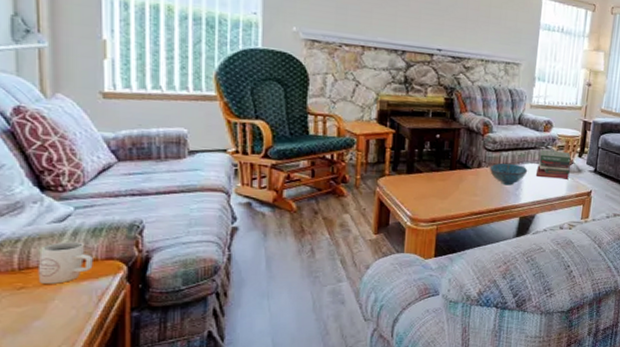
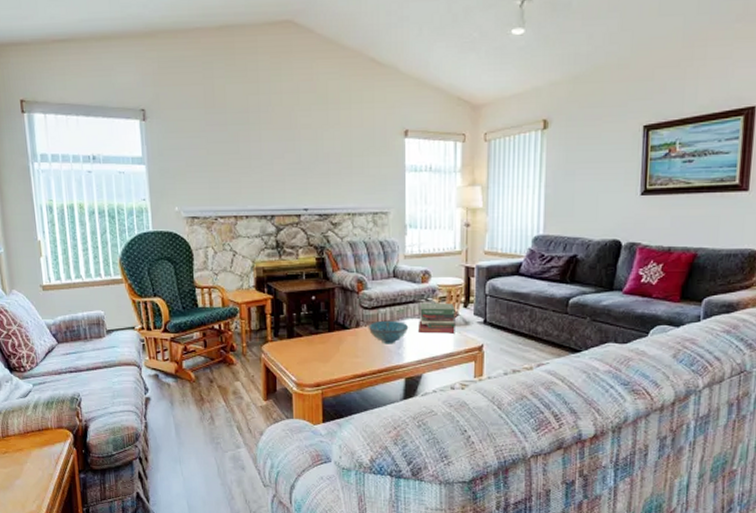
mug: present [37,241,93,284] -> none [13,413,50,449]

